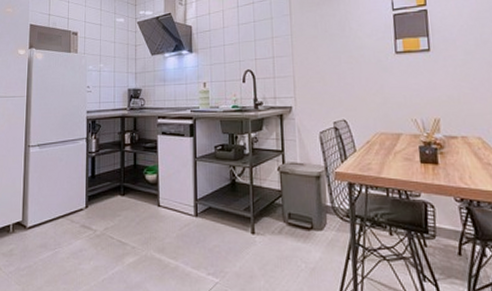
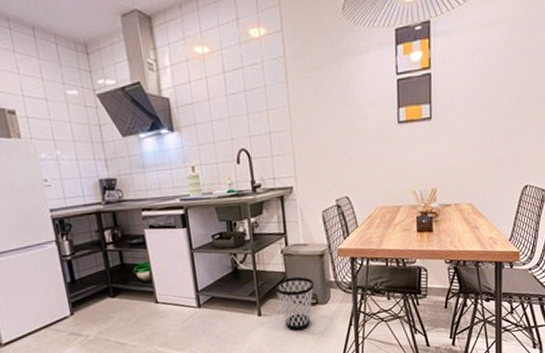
wastebasket: none [270,196,310,257] -> present [275,276,315,331]

